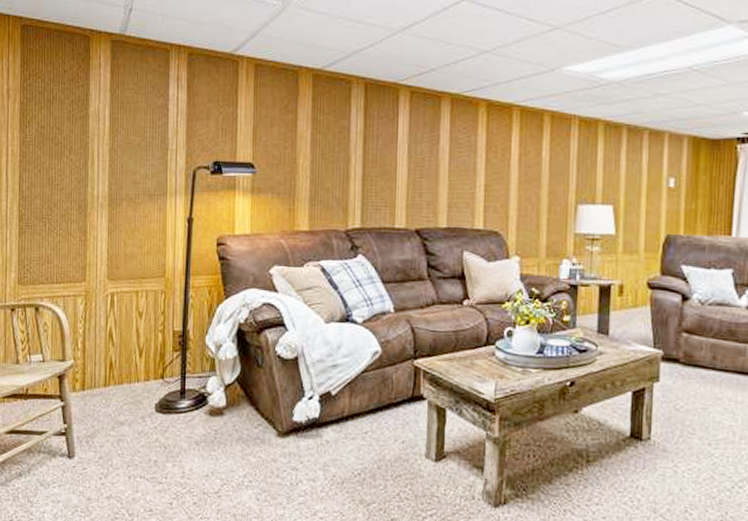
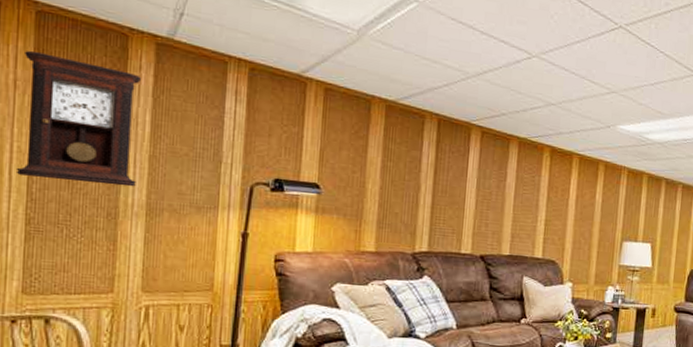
pendulum clock: none [10,62,100,180] -> present [15,50,141,187]

